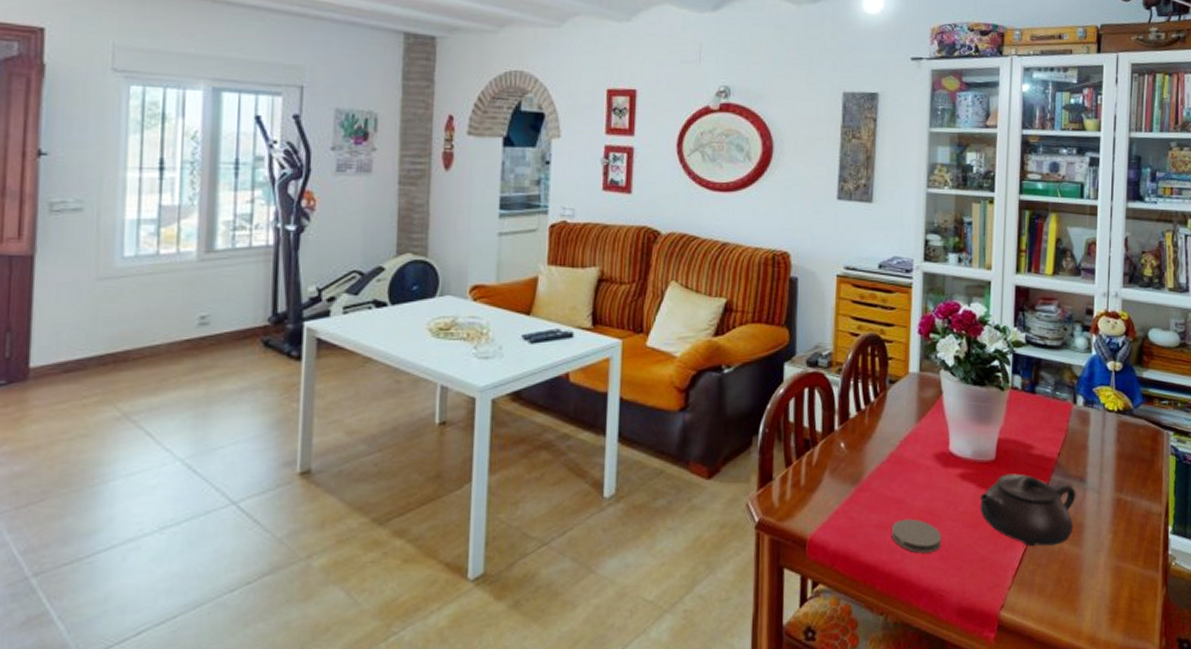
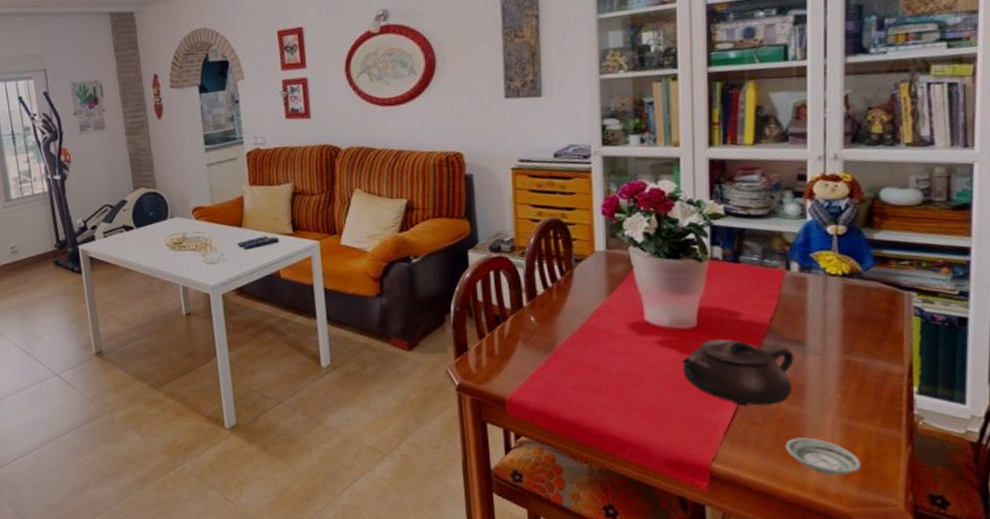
coaster: present [892,518,942,553] -> none [590,381,643,412]
saucer: none [1064,580,1126,621] -> present [785,437,861,475]

